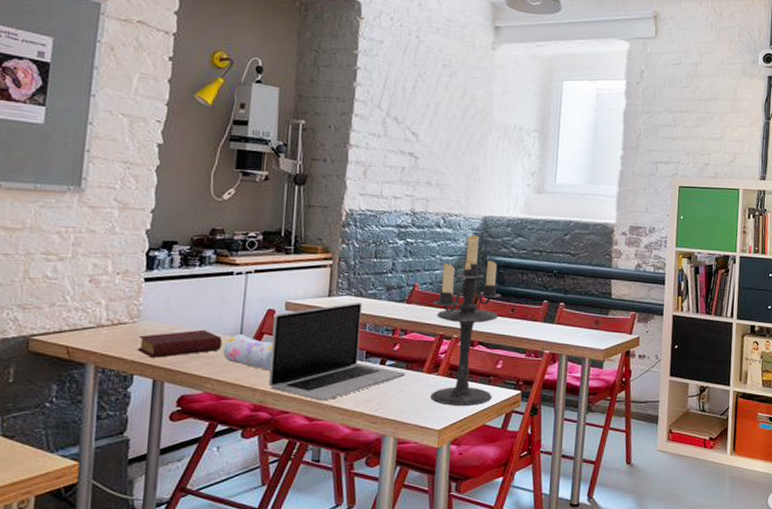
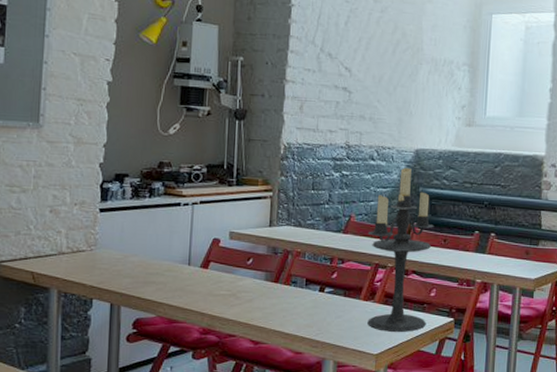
book: present [137,329,222,358] -> none [95,257,172,283]
pencil case: present [223,333,273,371] -> none [174,261,219,296]
laptop: present [268,302,405,401] -> none [216,232,343,325]

